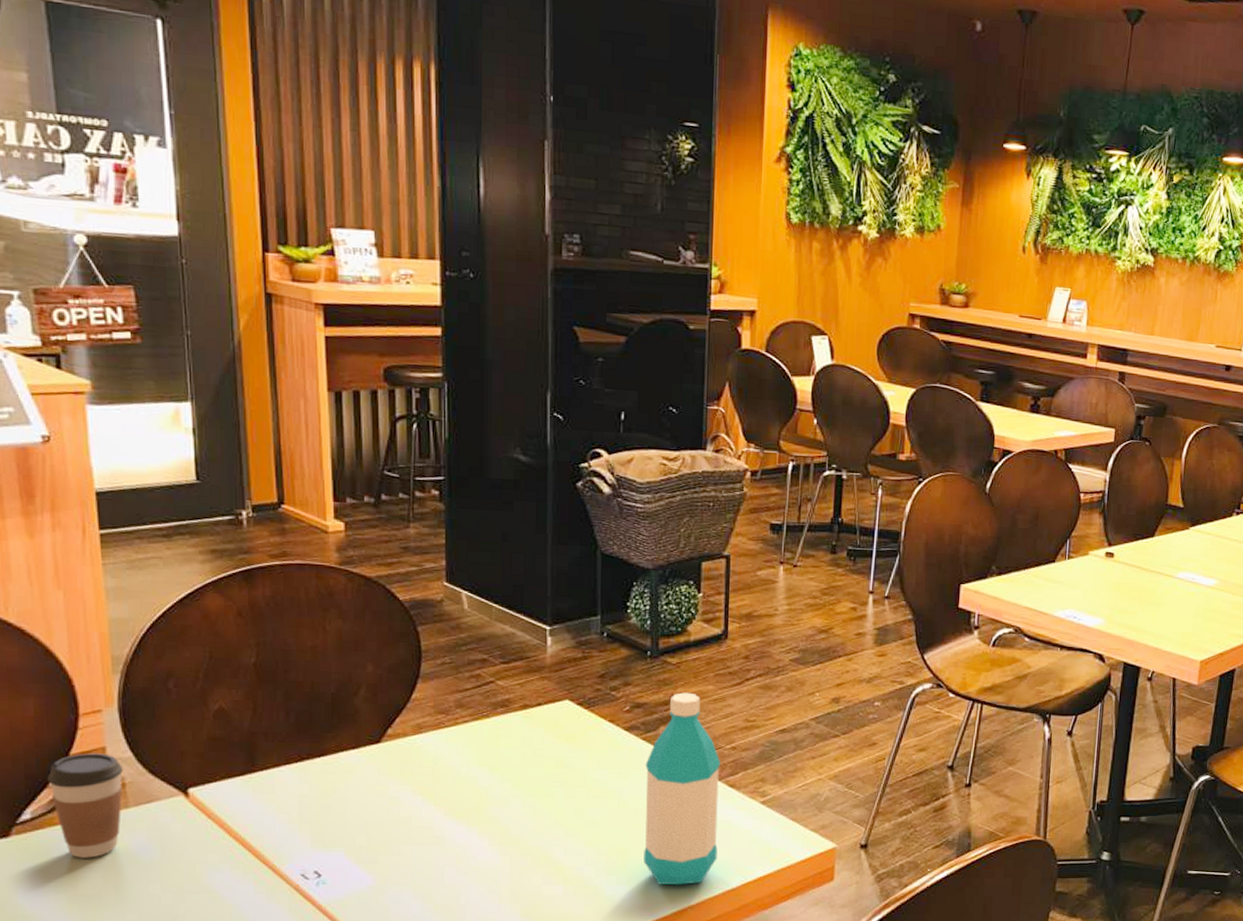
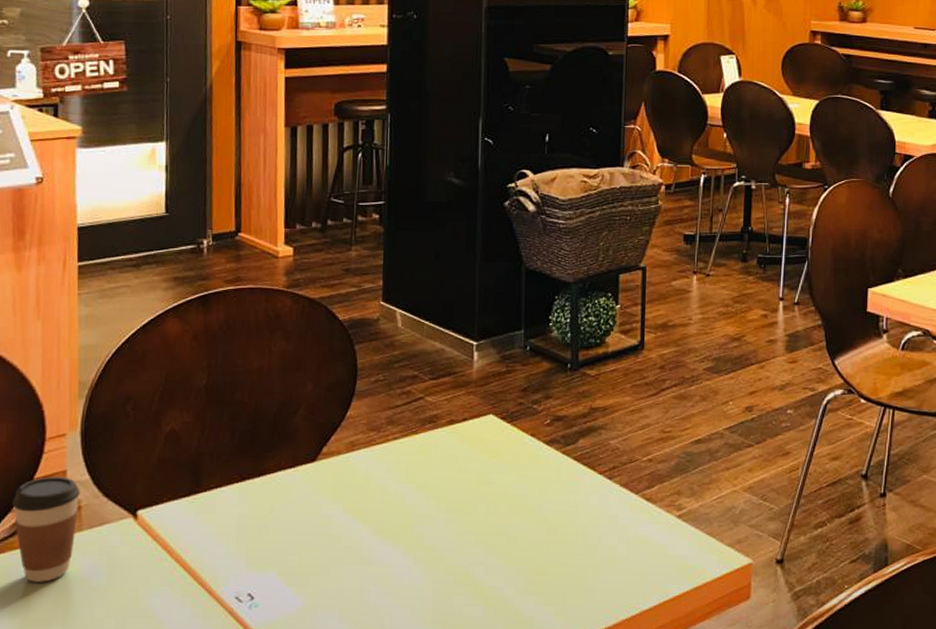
water bottle: present [644,692,721,885] -> none [562,404,638,605]

